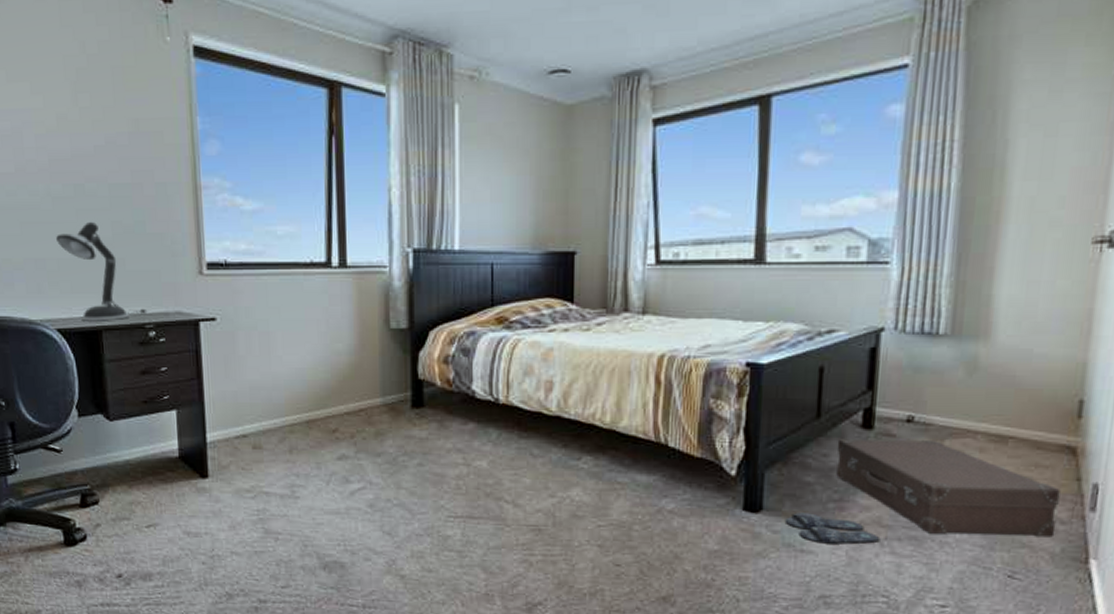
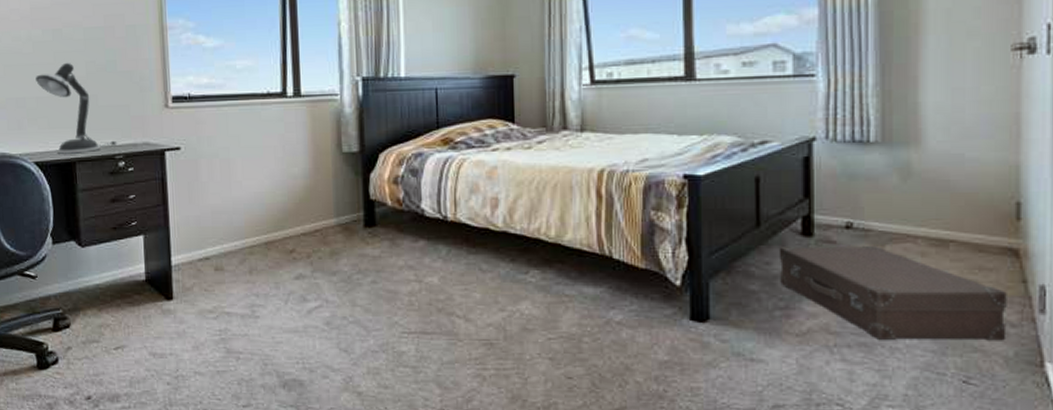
slippers: present [784,512,880,545] -> none [732,321,830,353]

